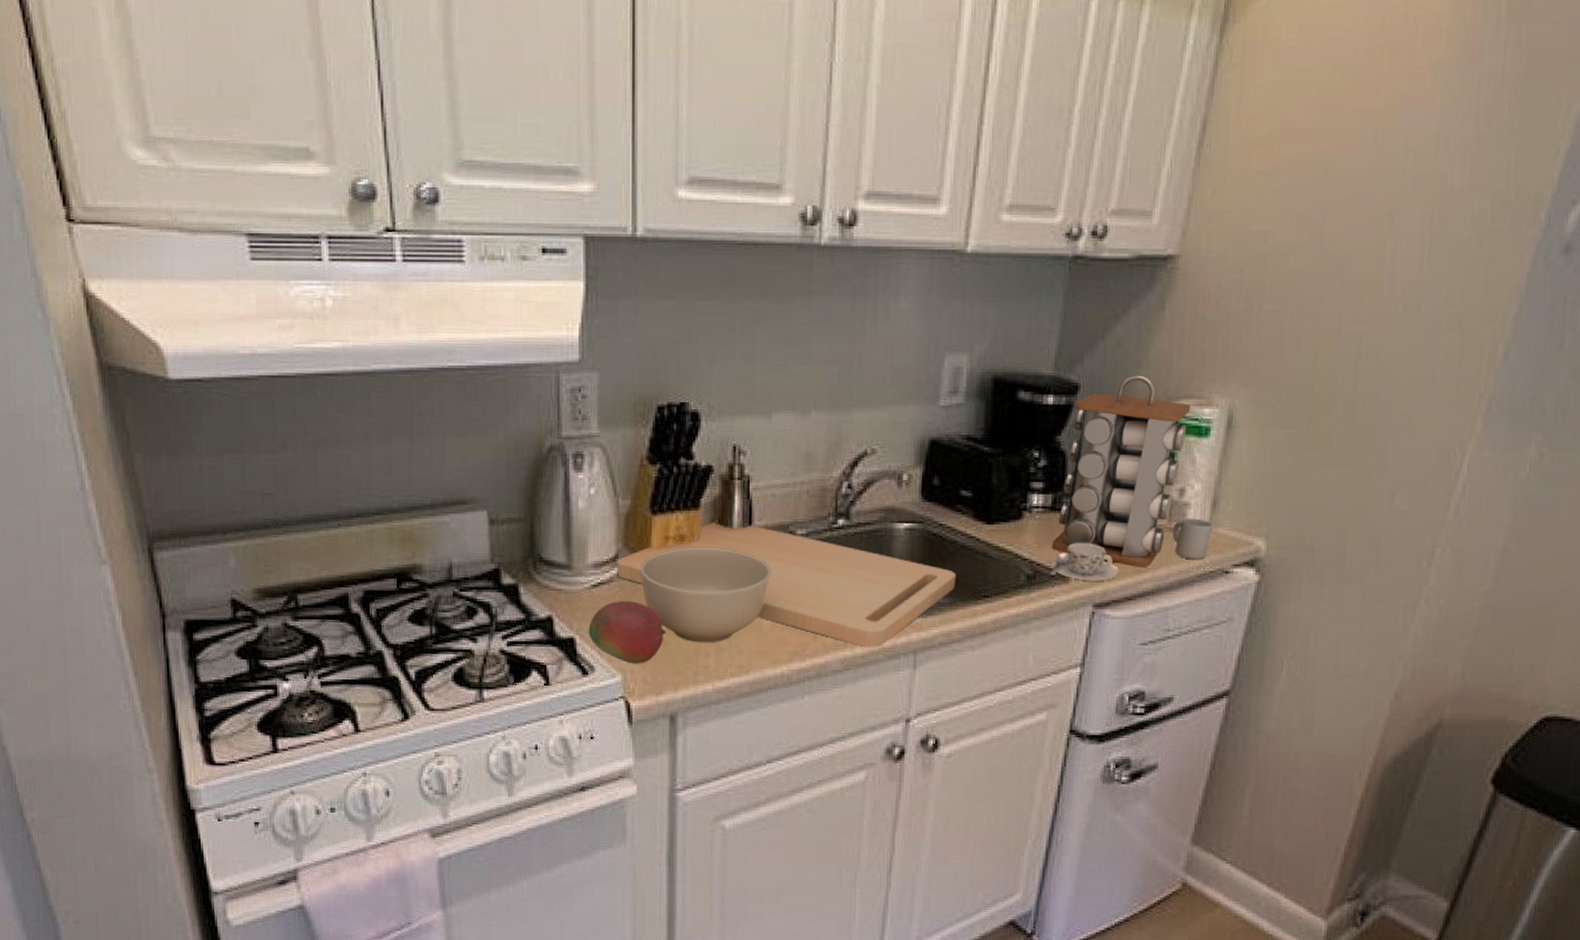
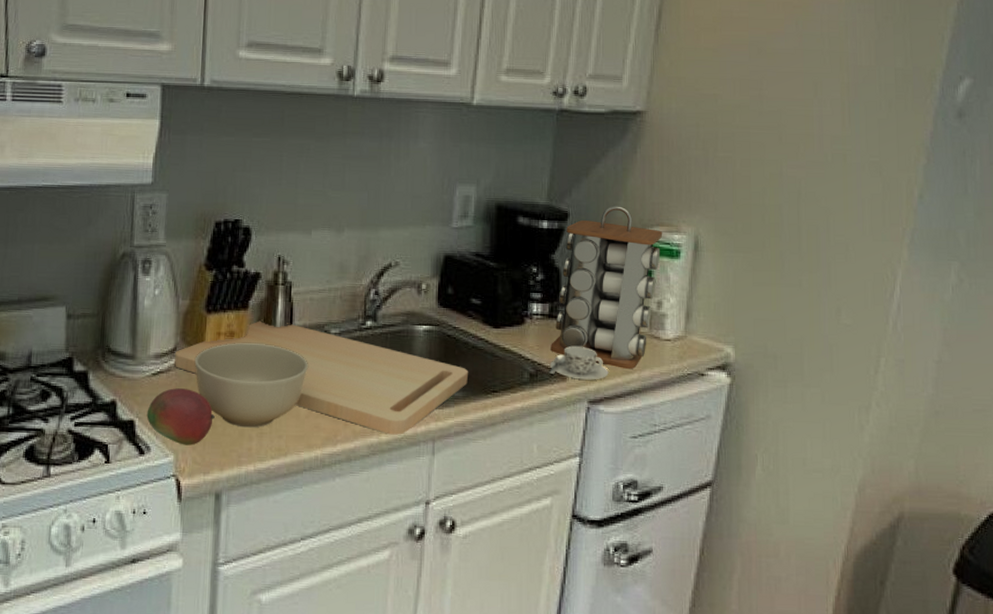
mug: present [1172,518,1213,560] -> none [653,327,688,363]

